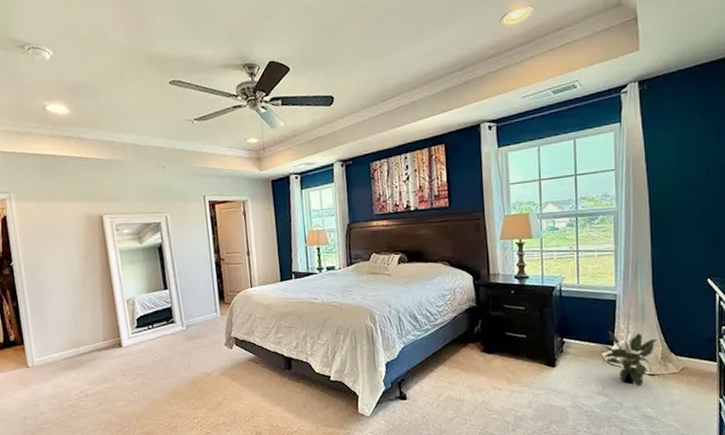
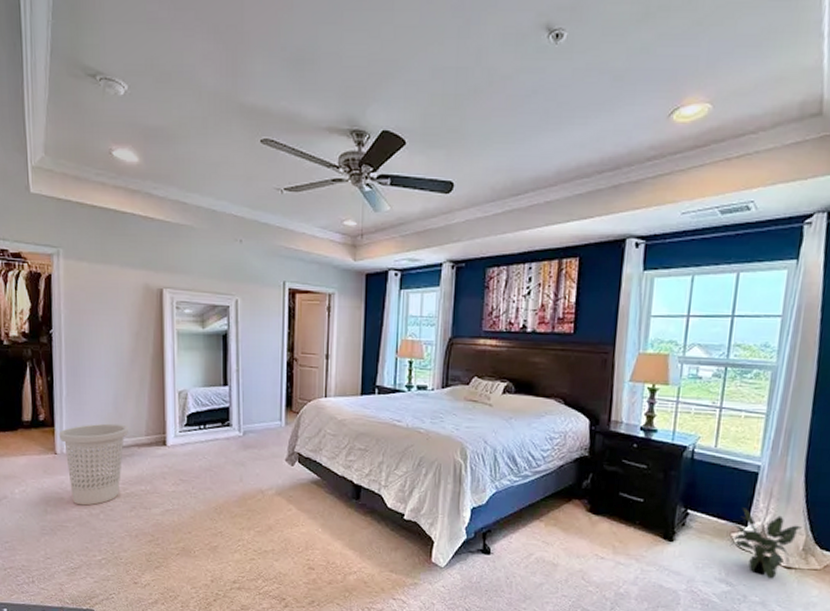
laundry basket: none [28,334,88,409] -> present [58,423,128,506]

